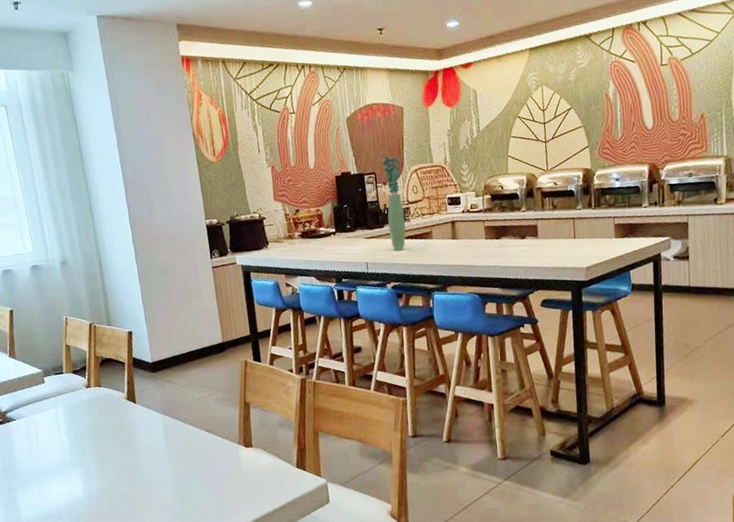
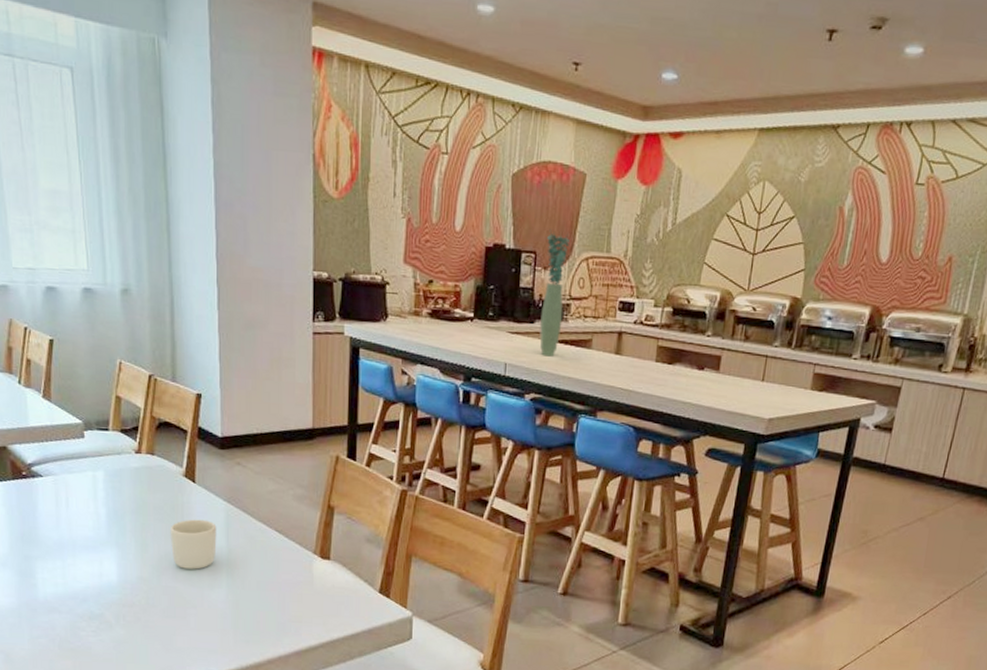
cup: none [120,432,160,476] -> present [170,519,217,570]

